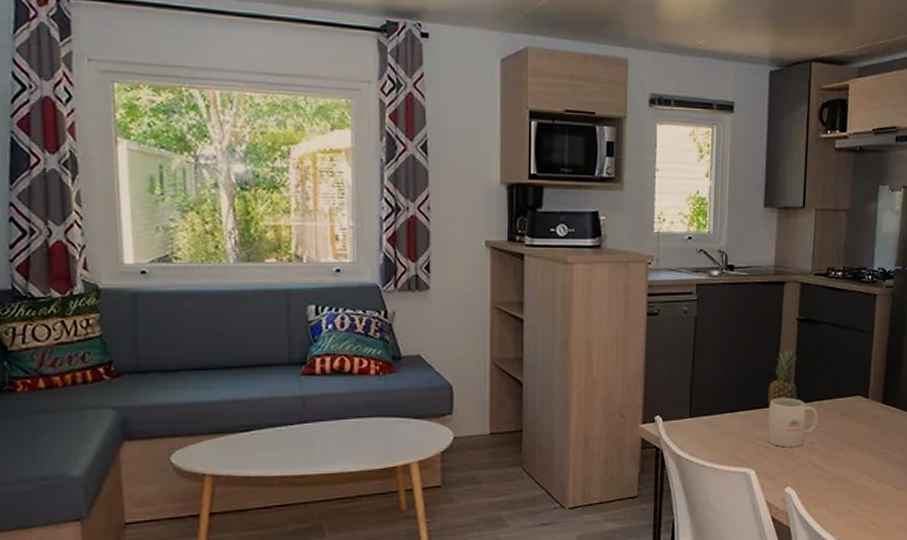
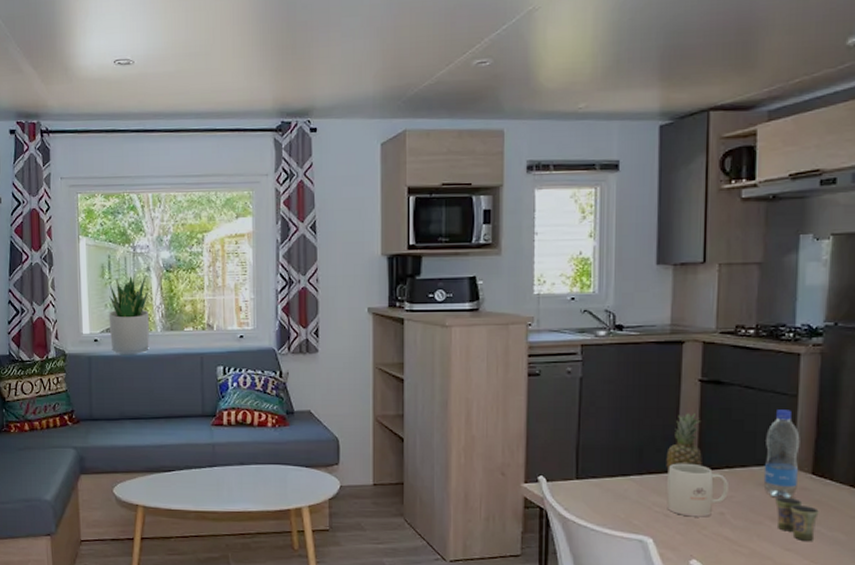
planter: none [161,190,218,291] -> present [108,273,149,355]
bottle: none [845,345,874,426] -> present [763,410,800,498]
cup: none [854,424,886,463] -> present [775,496,819,541]

